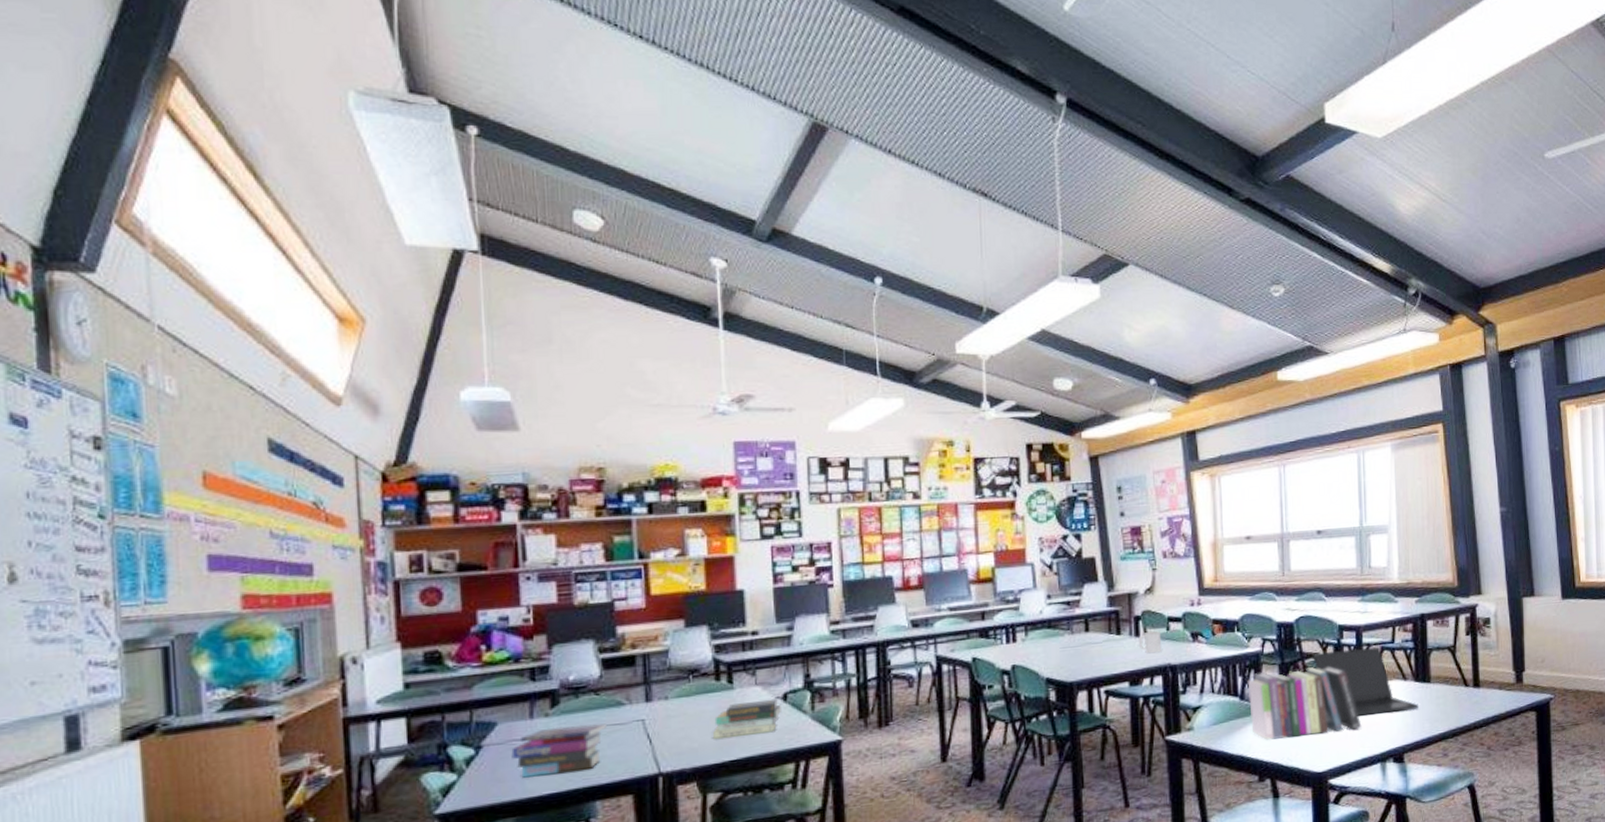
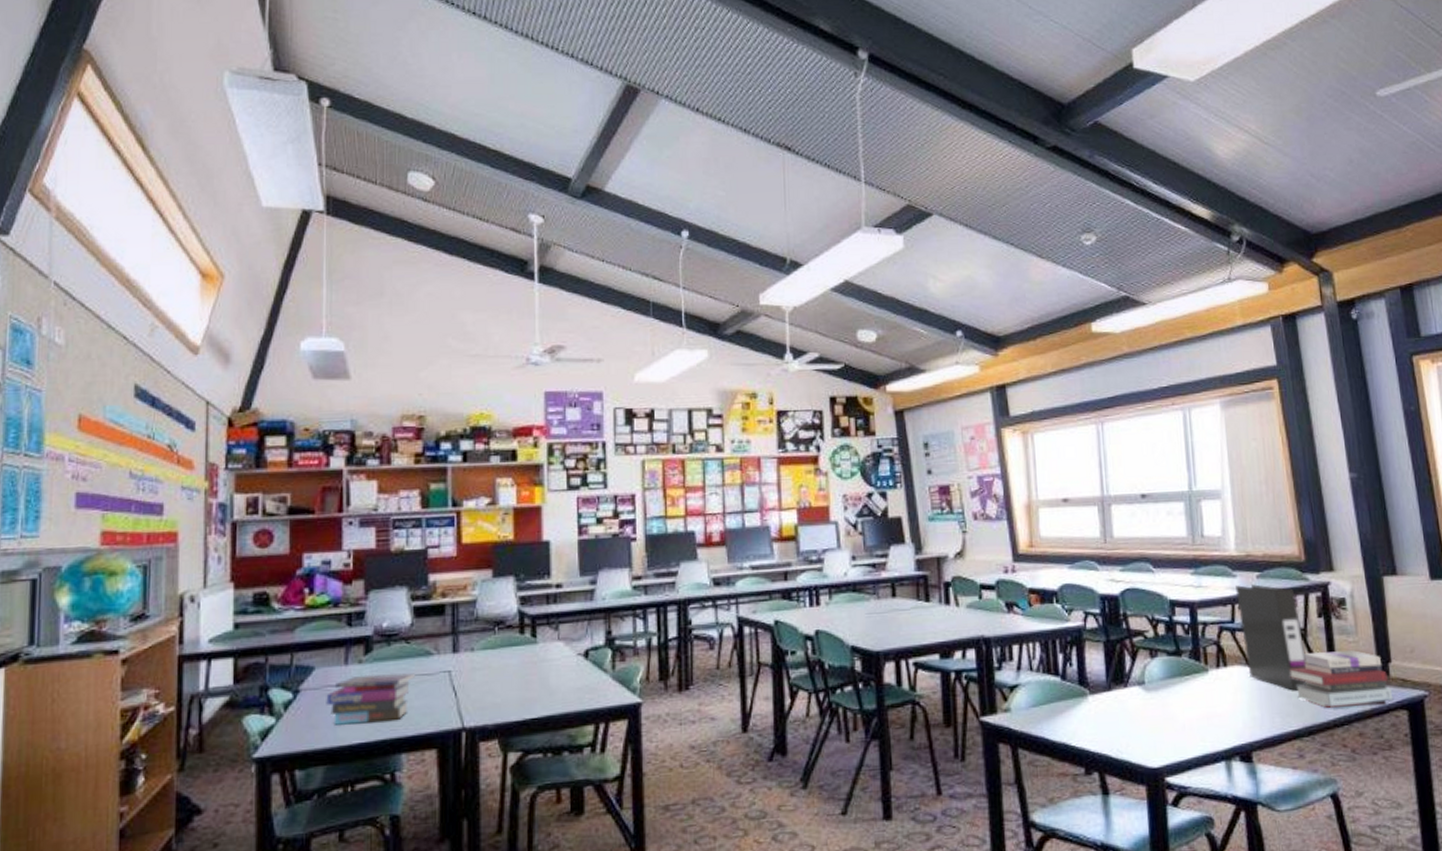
books: present [713,698,783,739] -> none [516,655,584,695]
mug: present [1138,631,1162,654] -> none [948,600,974,624]
books: present [1247,666,1362,740] -> none [1069,646,1201,727]
laptop: present [1313,647,1418,716] -> none [1142,627,1267,705]
binder: none [1397,608,1454,700] -> present [1236,584,1307,691]
books: none [1438,662,1525,713] -> present [1288,650,1394,708]

